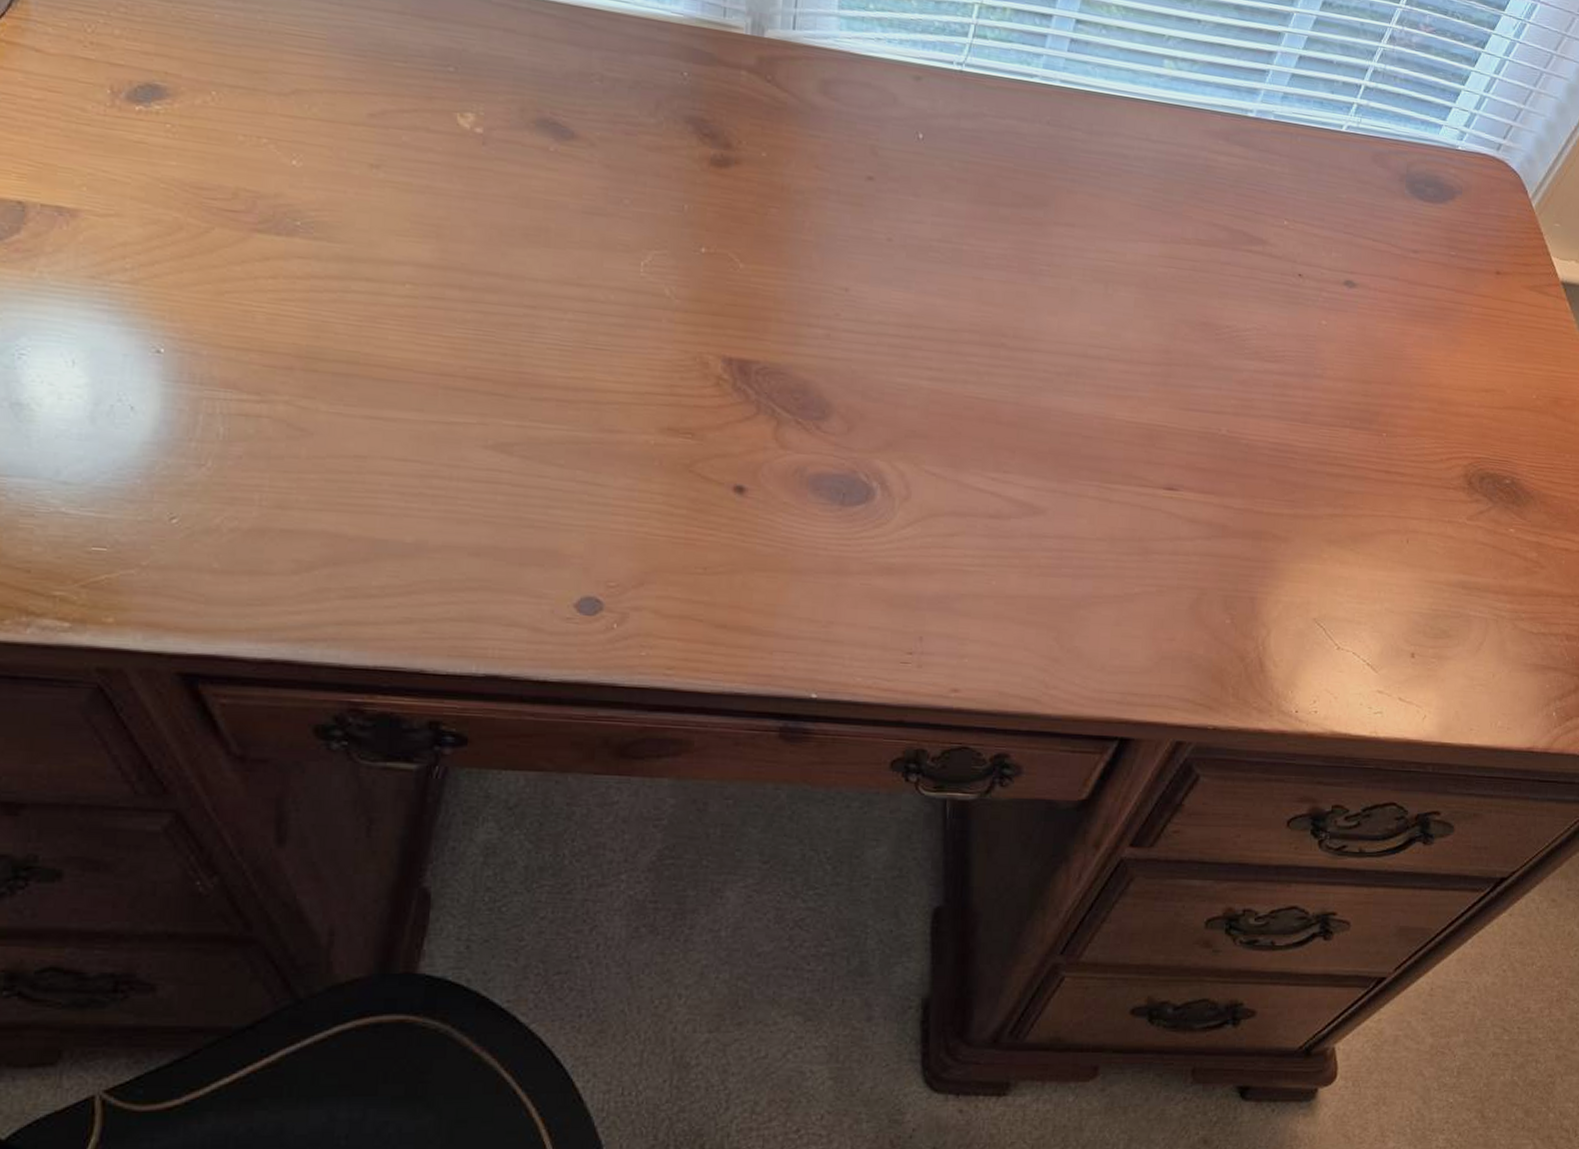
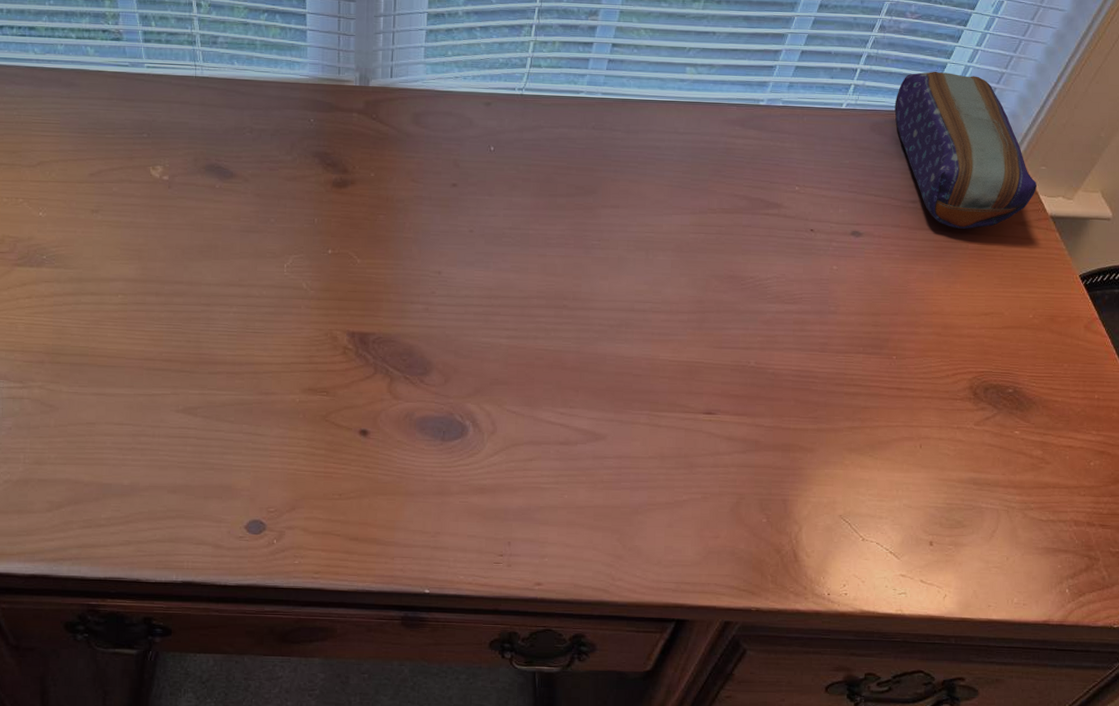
pencil case: none [1400,97,1549,290] -> present [894,71,1037,229]

